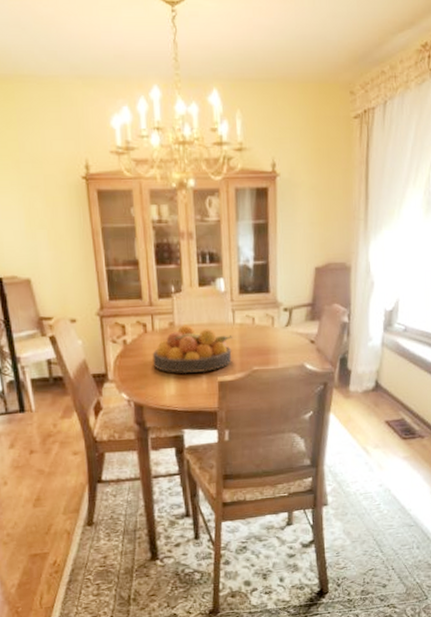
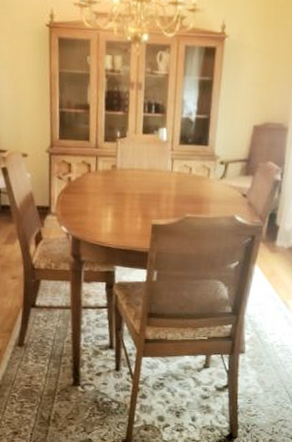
fruit bowl: present [152,325,232,374] -> none [93,168,169,214]

